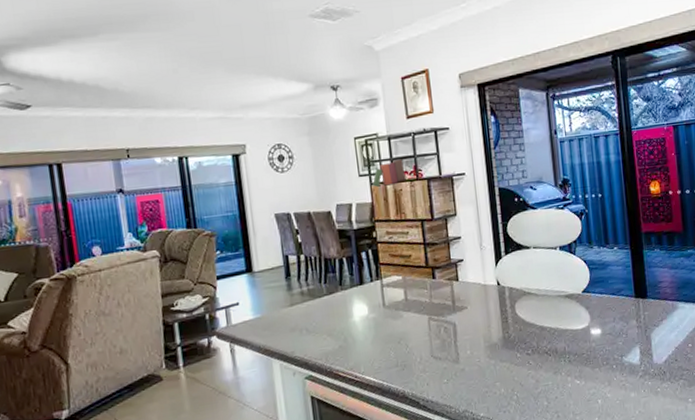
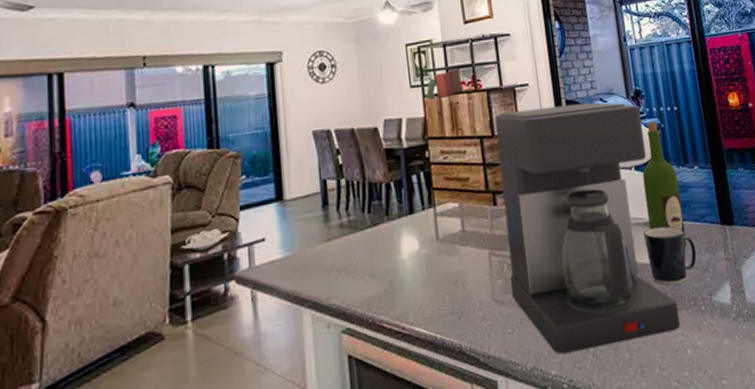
coffee maker: none [434,190,594,401] -> present [495,102,681,355]
mug: none [564,298,612,348] -> present [642,226,697,286]
wine bottle: none [566,207,604,316] -> present [642,121,687,247]

